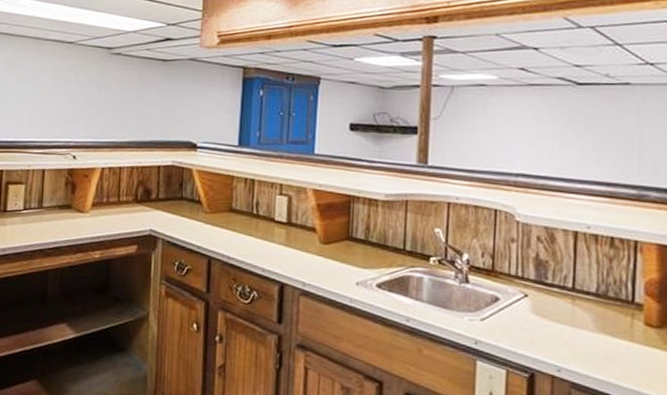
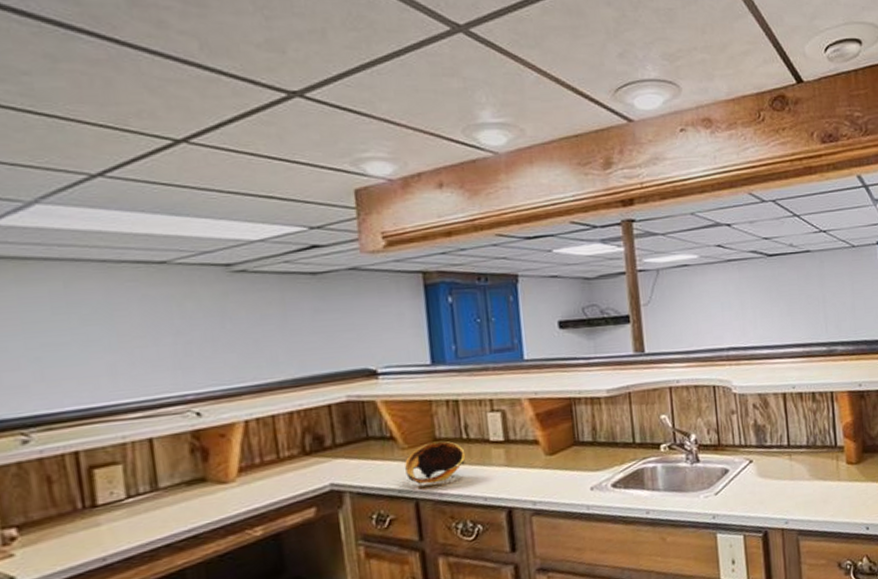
bowl: none [205,211,254,247] -> present [405,441,466,485]

